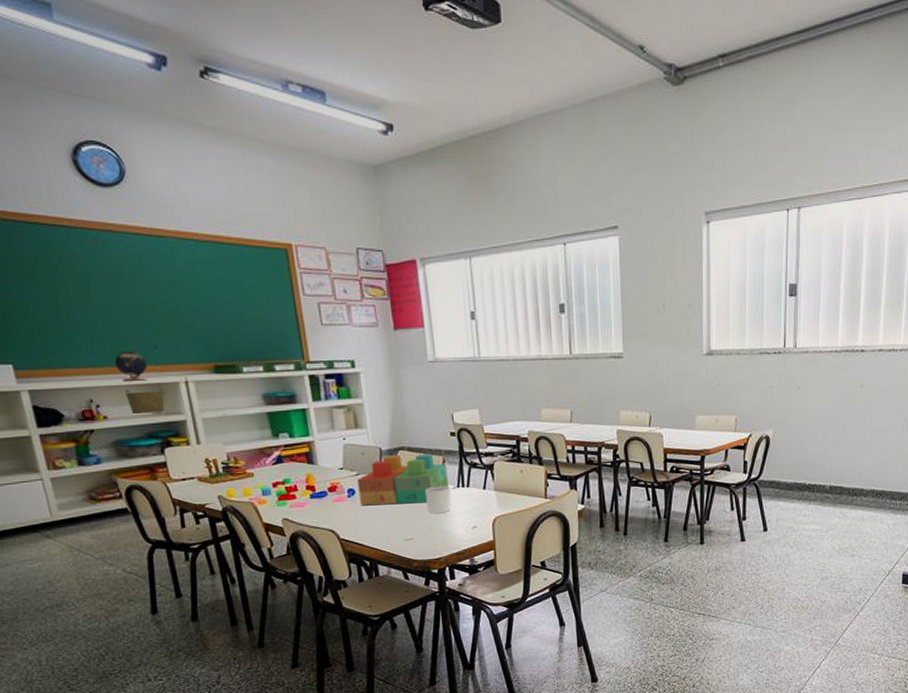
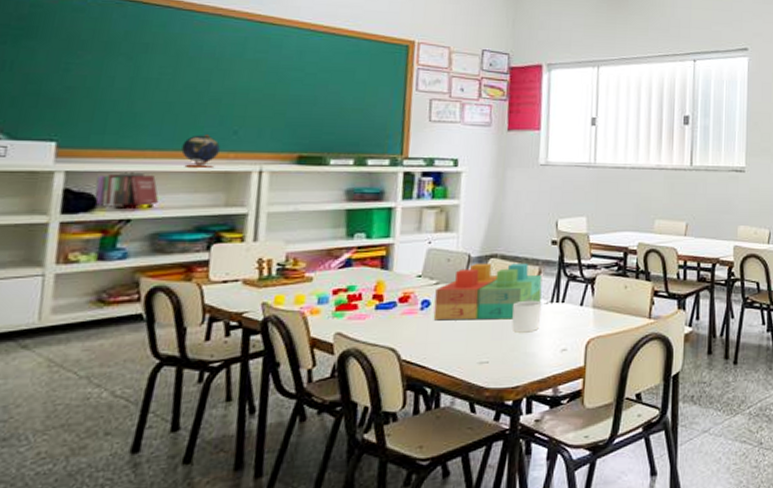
books: none [55,389,111,419] -> present [94,173,159,206]
basket: present [125,388,165,414] -> none [183,176,230,204]

